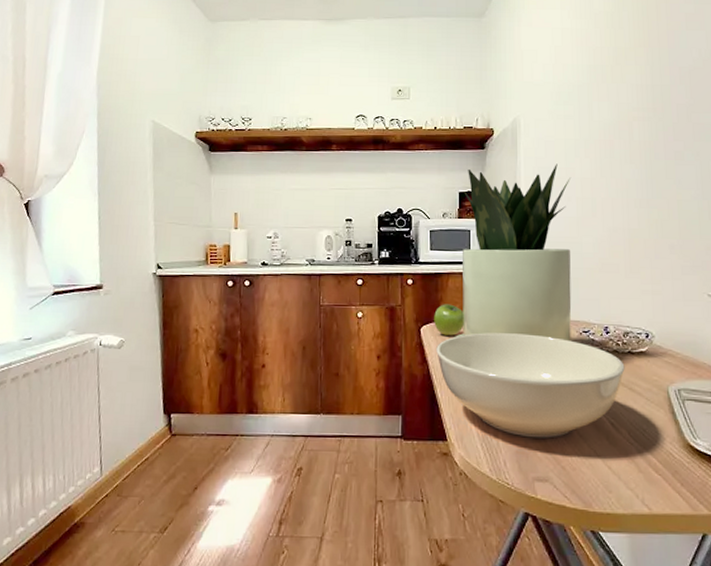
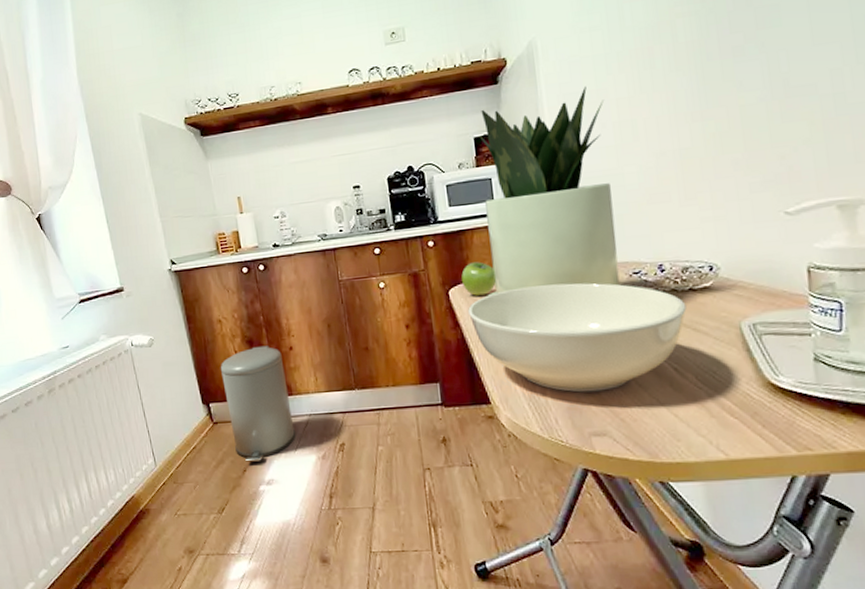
pedal bin: none [188,360,255,480] -> present [220,345,295,462]

